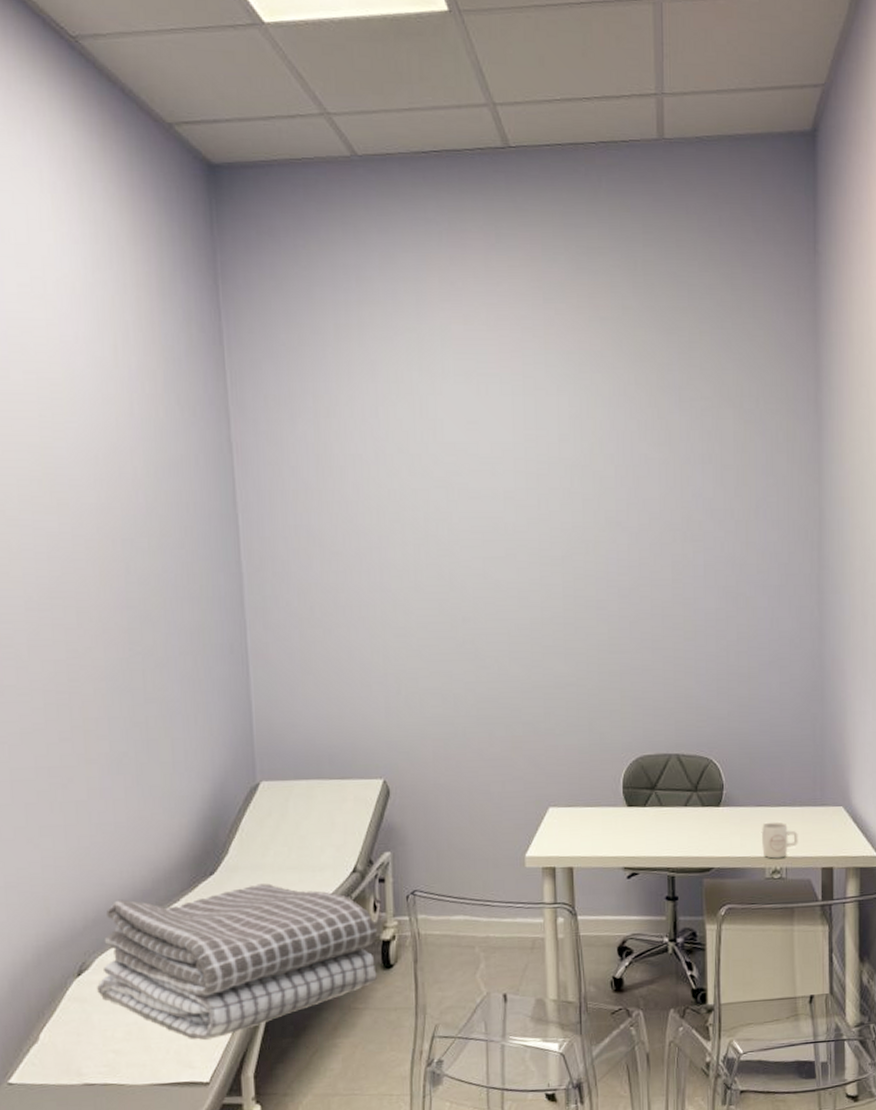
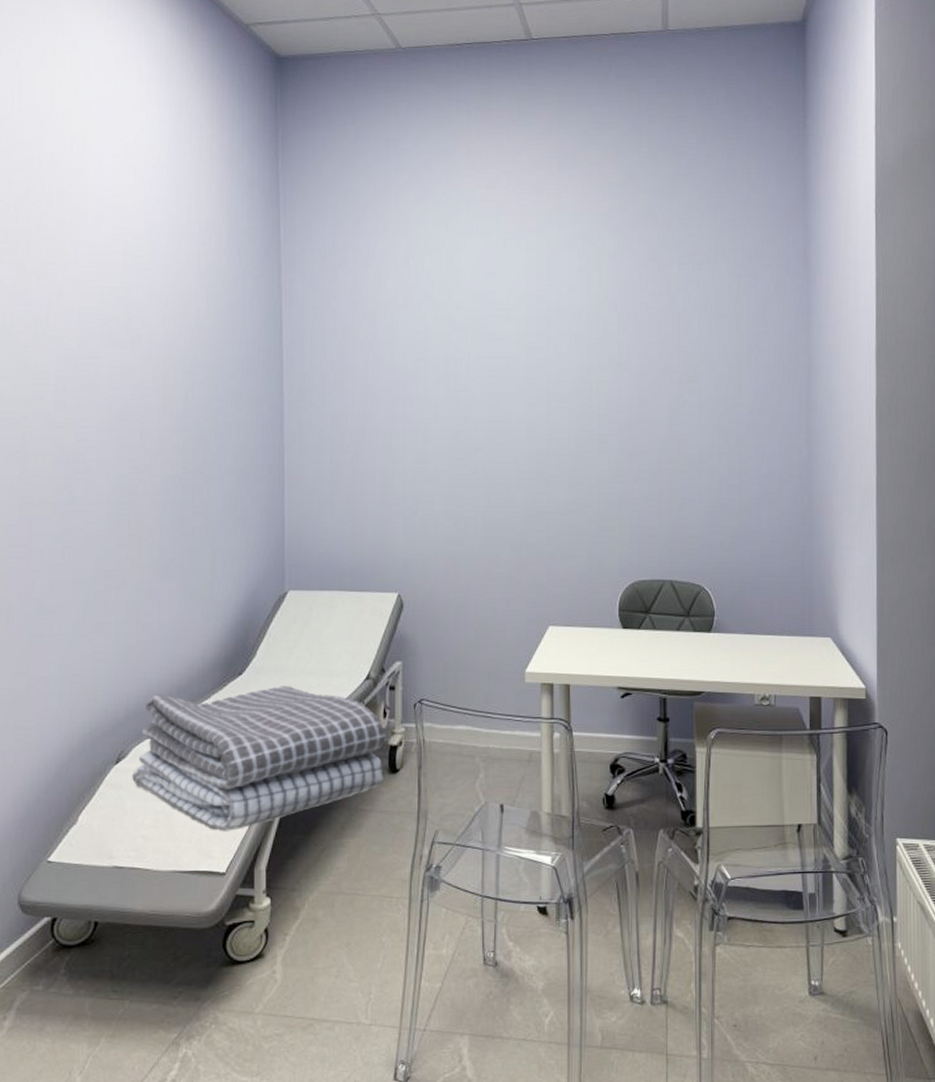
mug: present [762,821,798,859] -> none [751,649,787,686]

